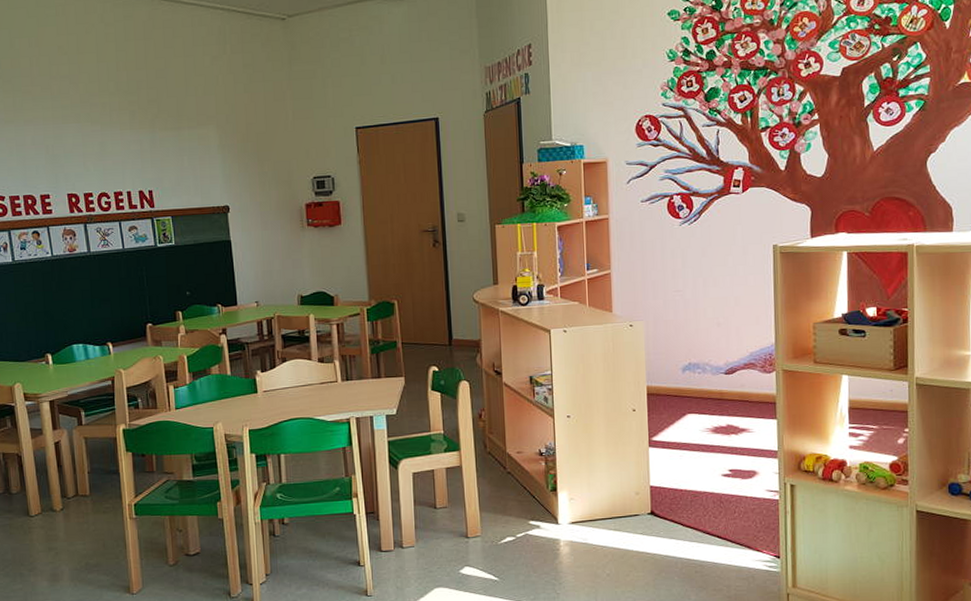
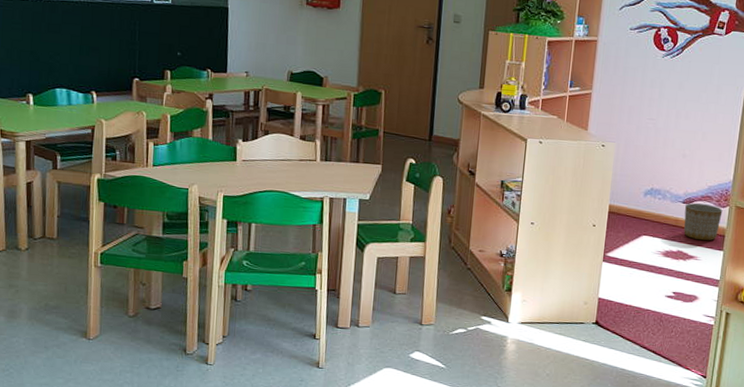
planter: none [728,371,770,411] -> present [684,203,723,241]

